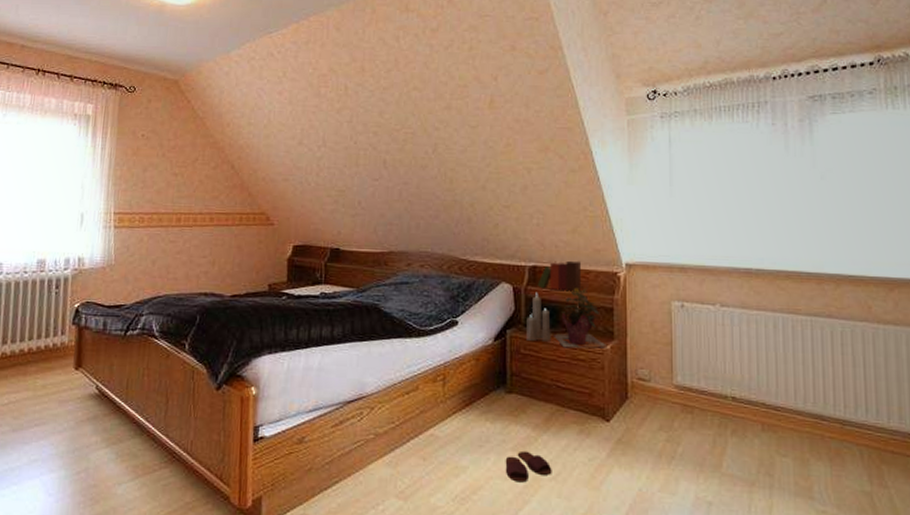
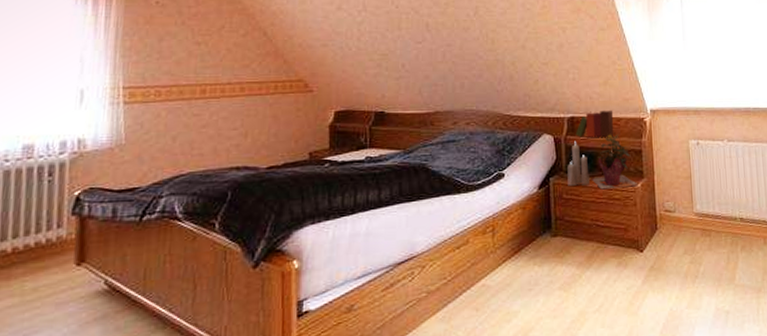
slippers: present [506,450,552,483] -> none [554,288,596,319]

